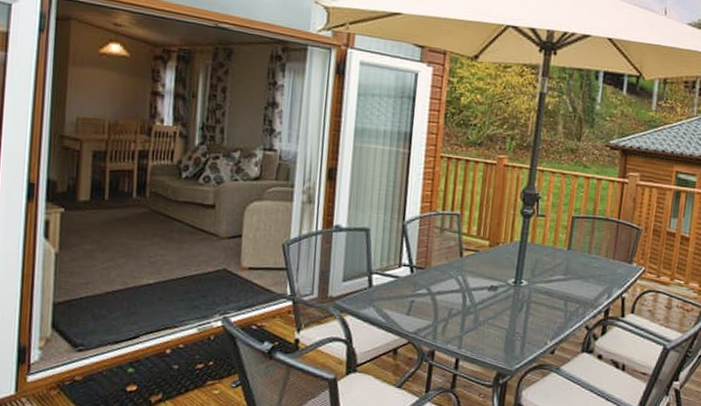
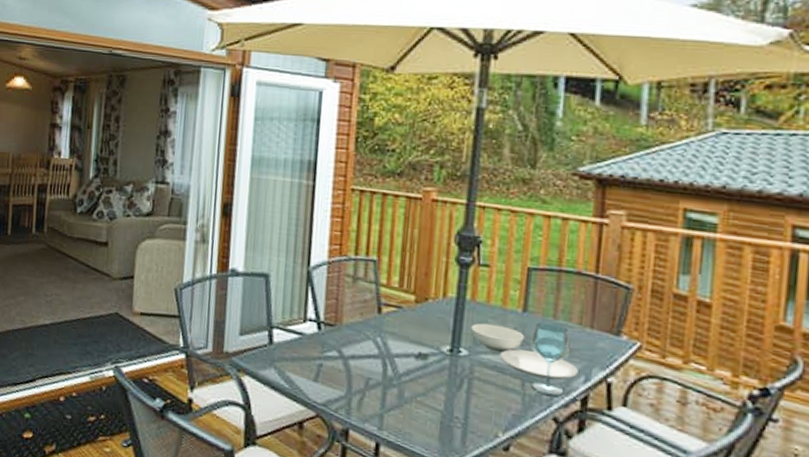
bowl: none [530,260,568,282] -> present [471,323,525,353]
plate: none [550,278,604,299] -> present [500,349,578,380]
wine glass: none [572,256,600,311] -> present [530,321,572,397]

